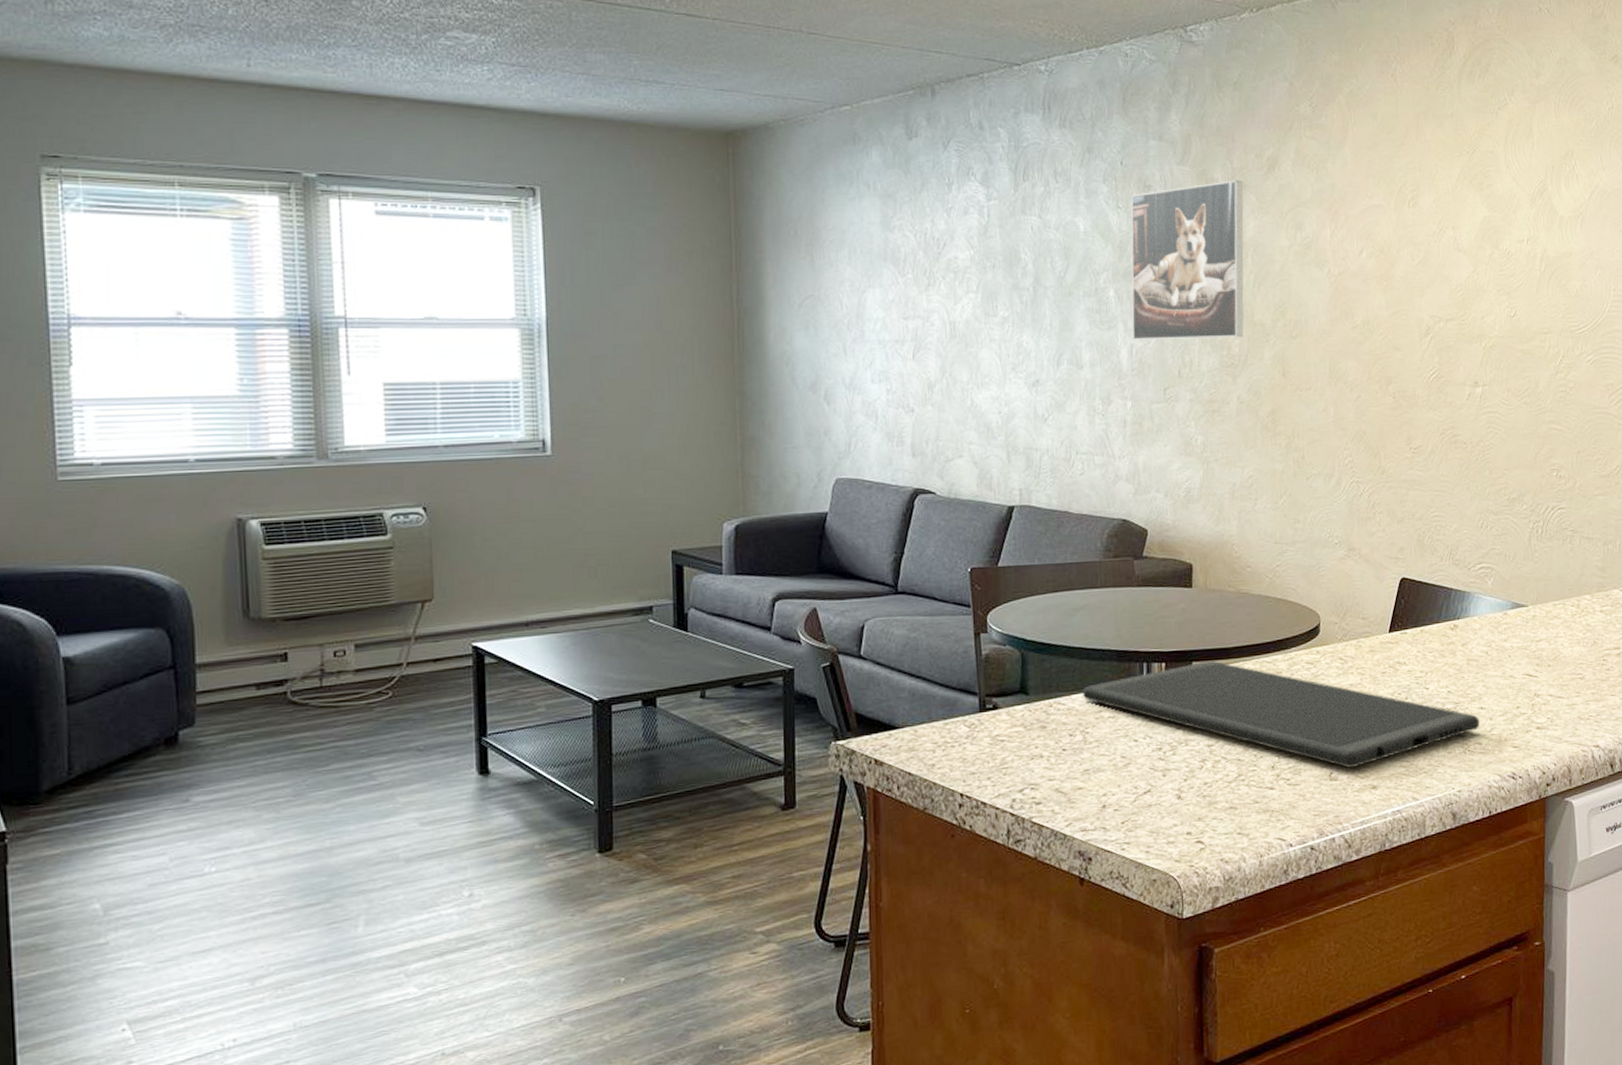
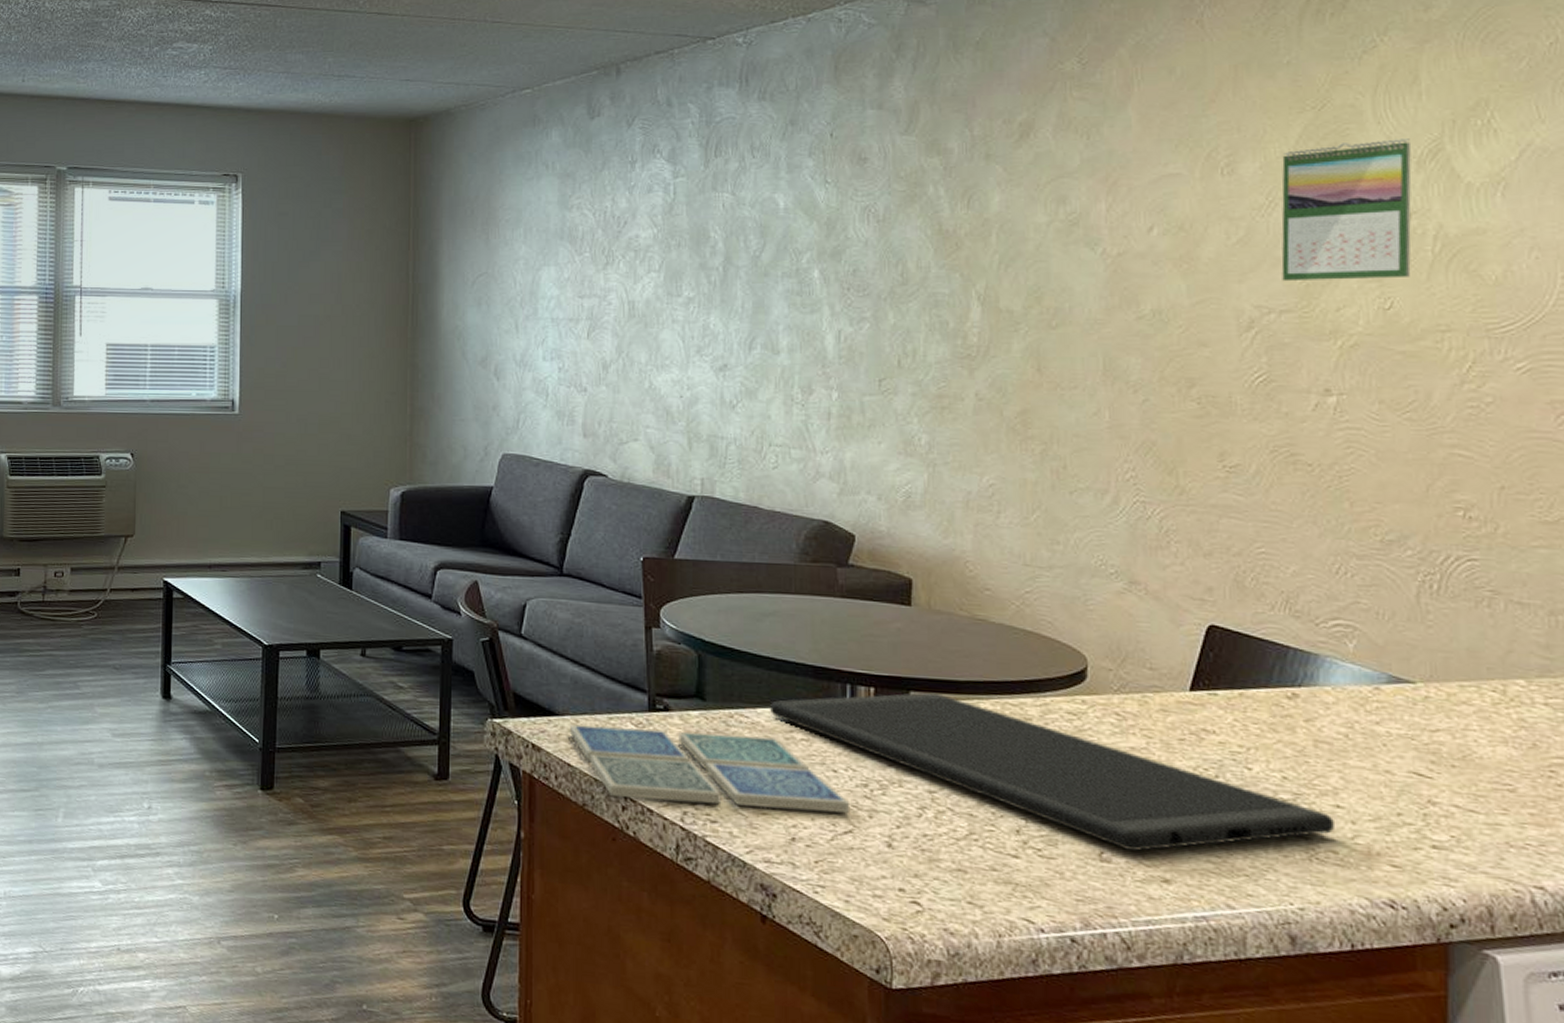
drink coaster: none [910,719,1149,797] -> present [570,724,851,813]
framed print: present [1131,180,1244,341] -> none [840,150,987,326]
calendar: none [1447,180,1528,295] -> present [1281,138,1412,282]

